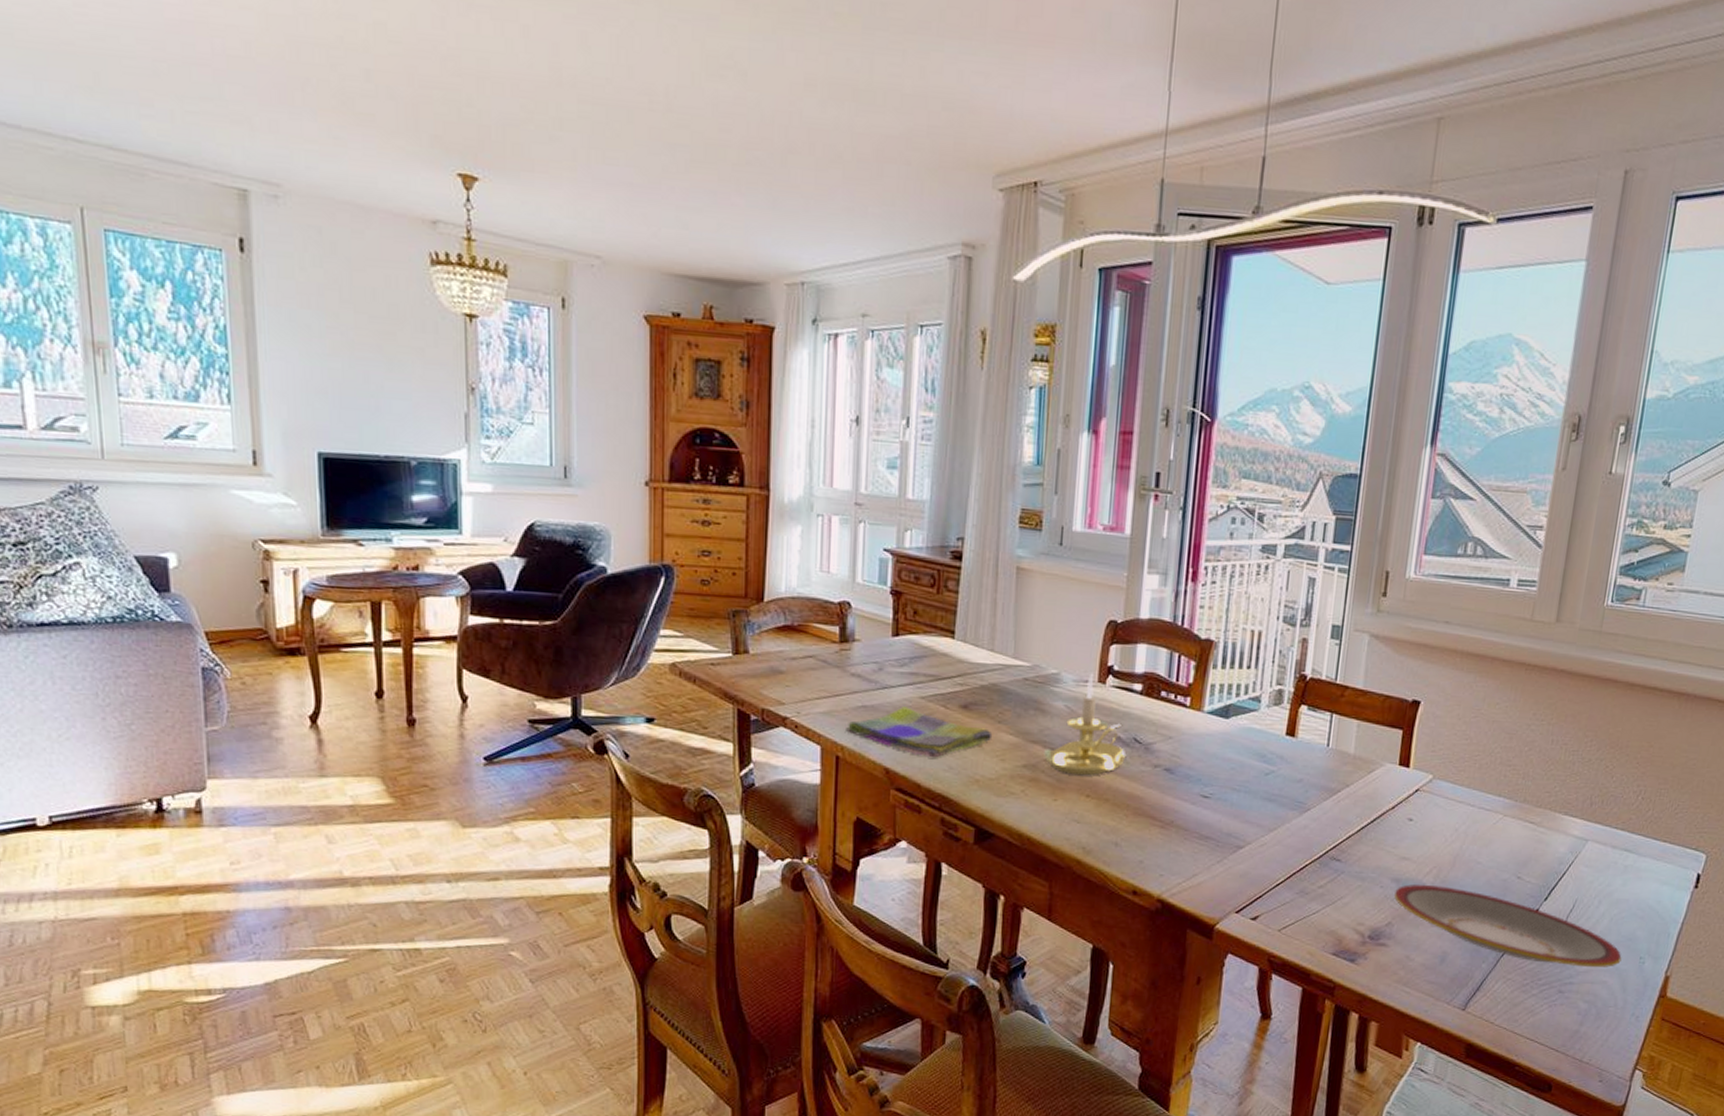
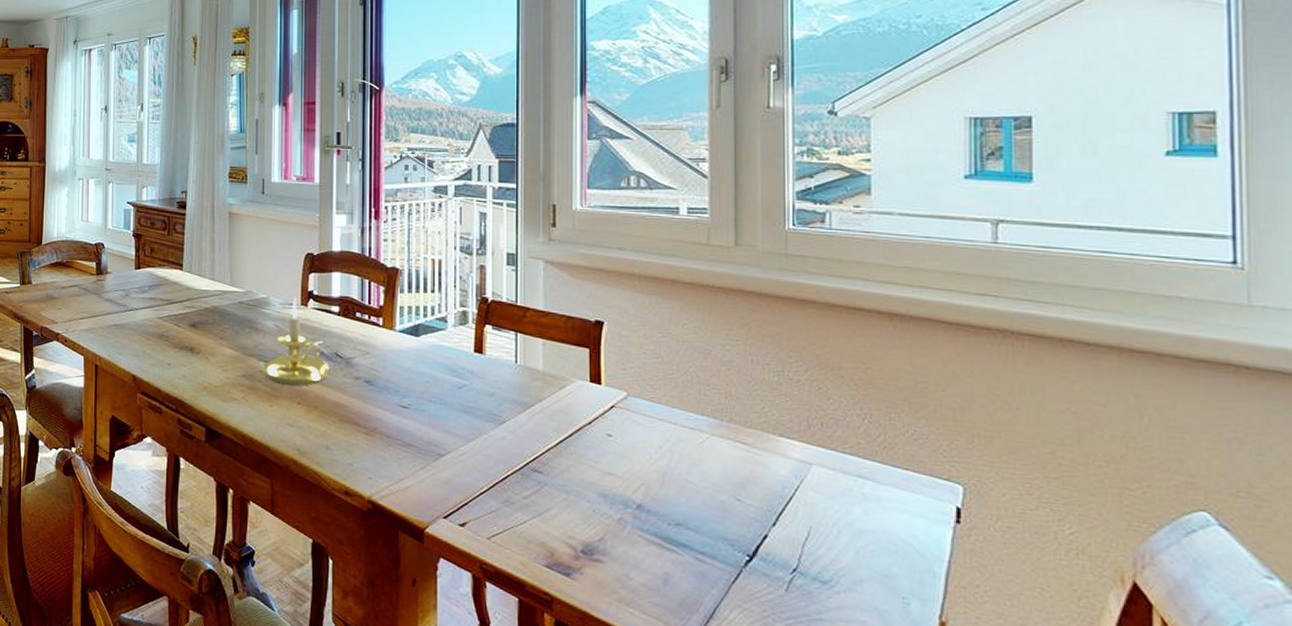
dish towel: present [846,706,993,758] -> none [102,325,217,368]
plate: present [1393,884,1622,968] -> none [602,500,879,606]

